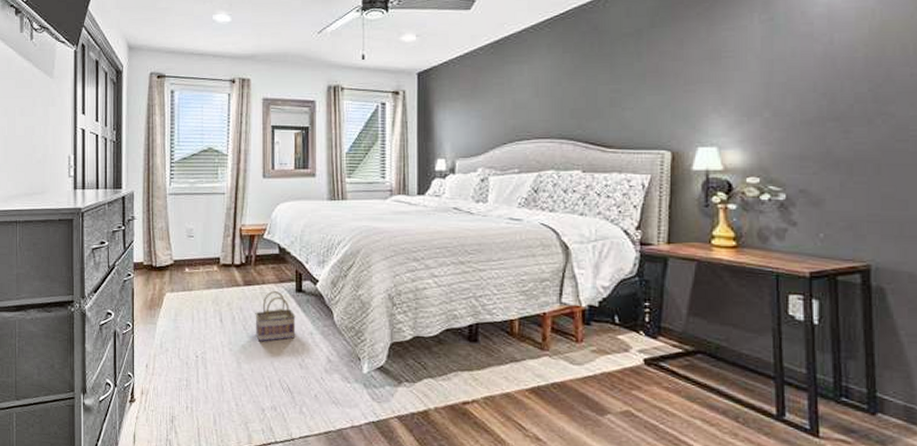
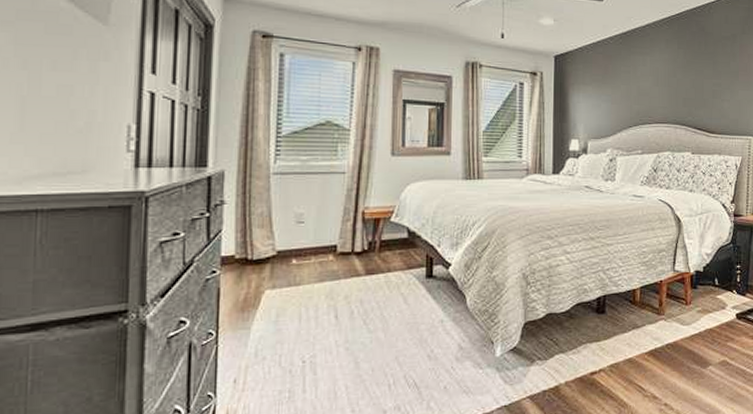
basket: present [255,290,296,342] -> none [377,278,425,336]

